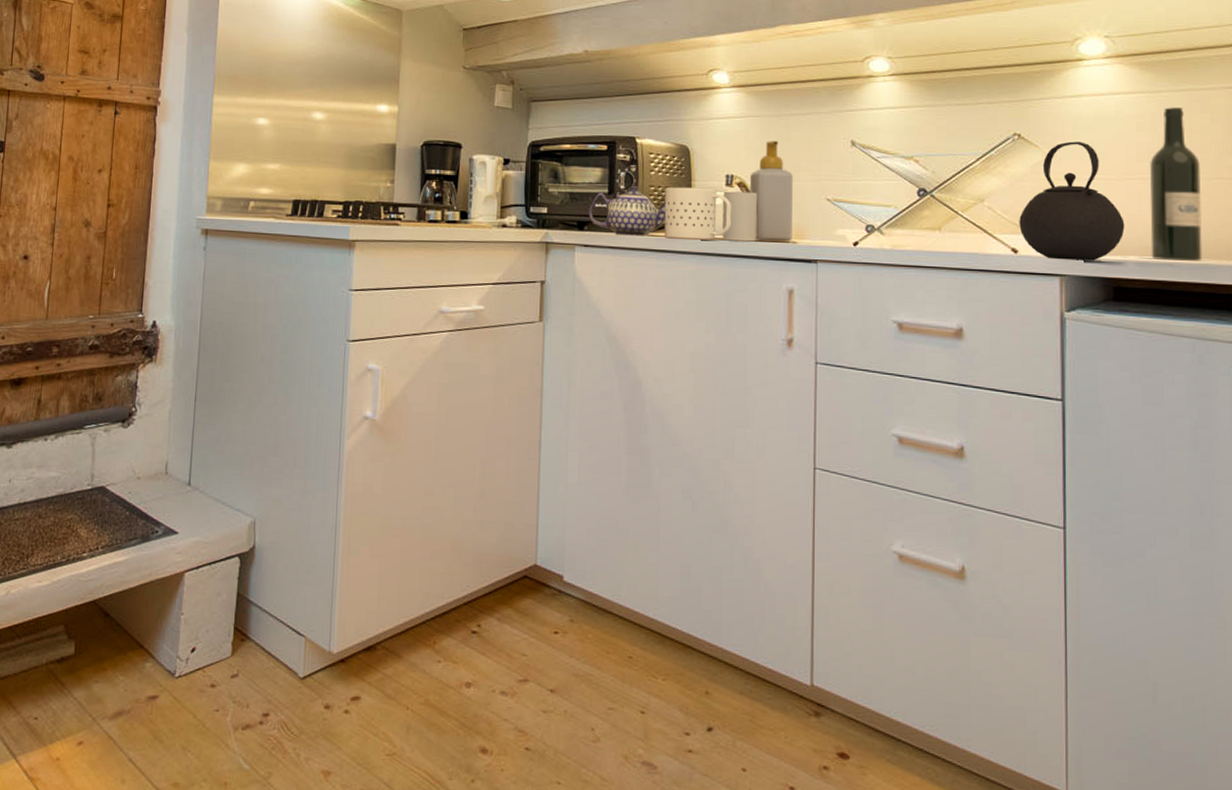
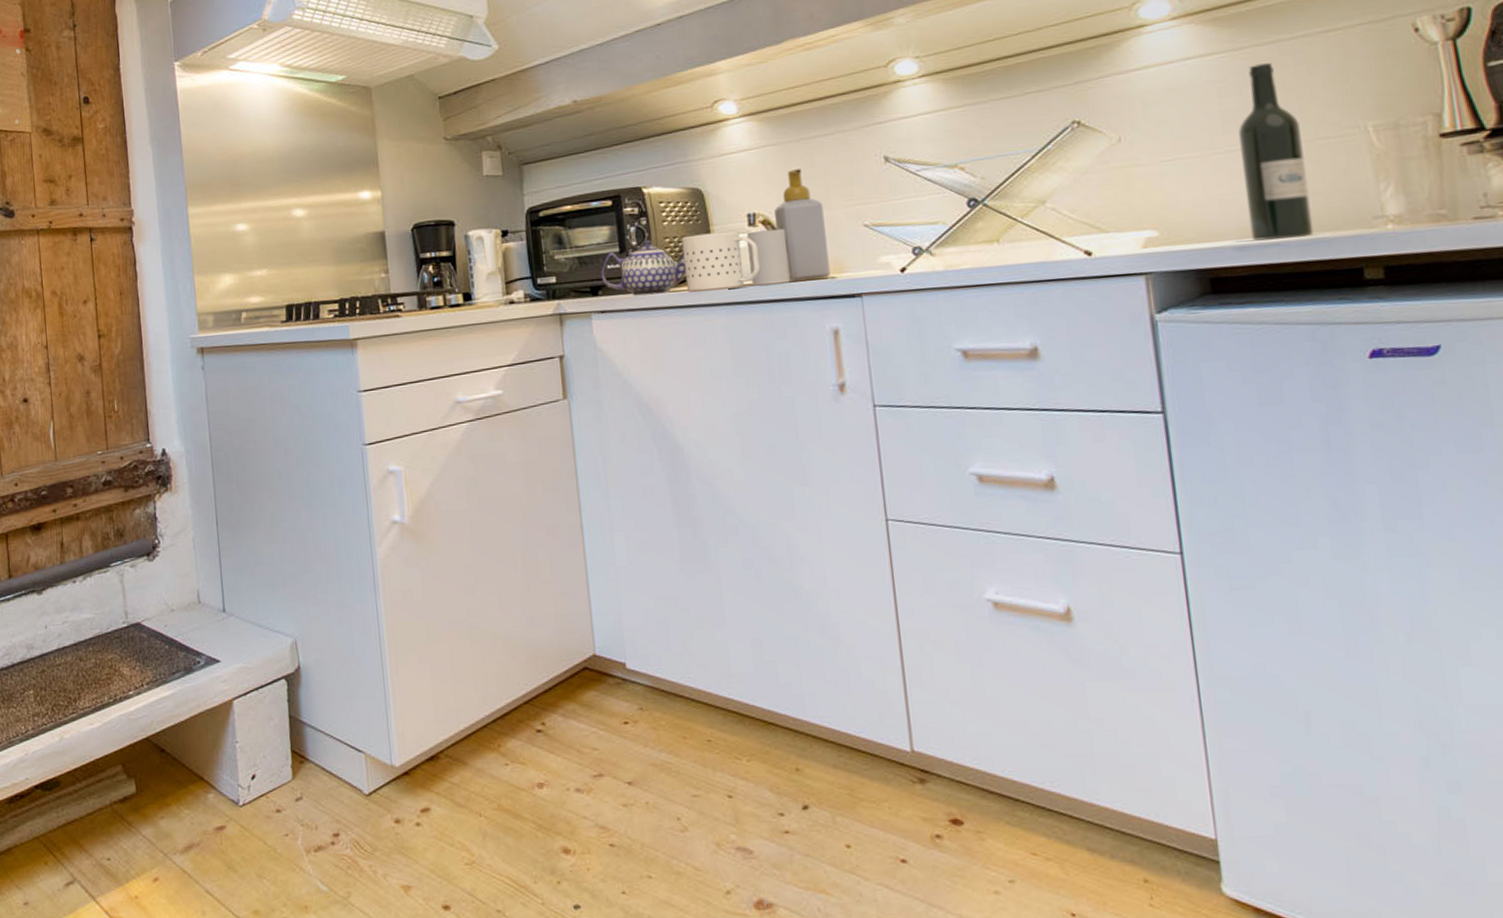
kettle: present [1019,141,1125,261] -> none [1089,119,1217,257]

